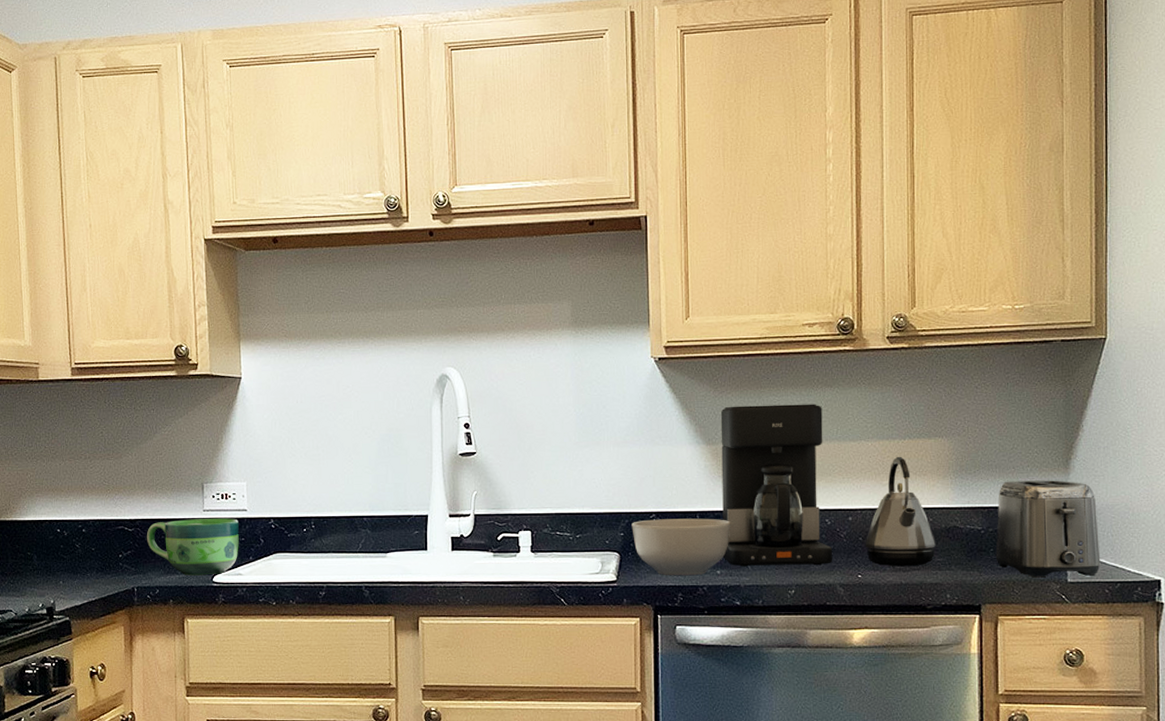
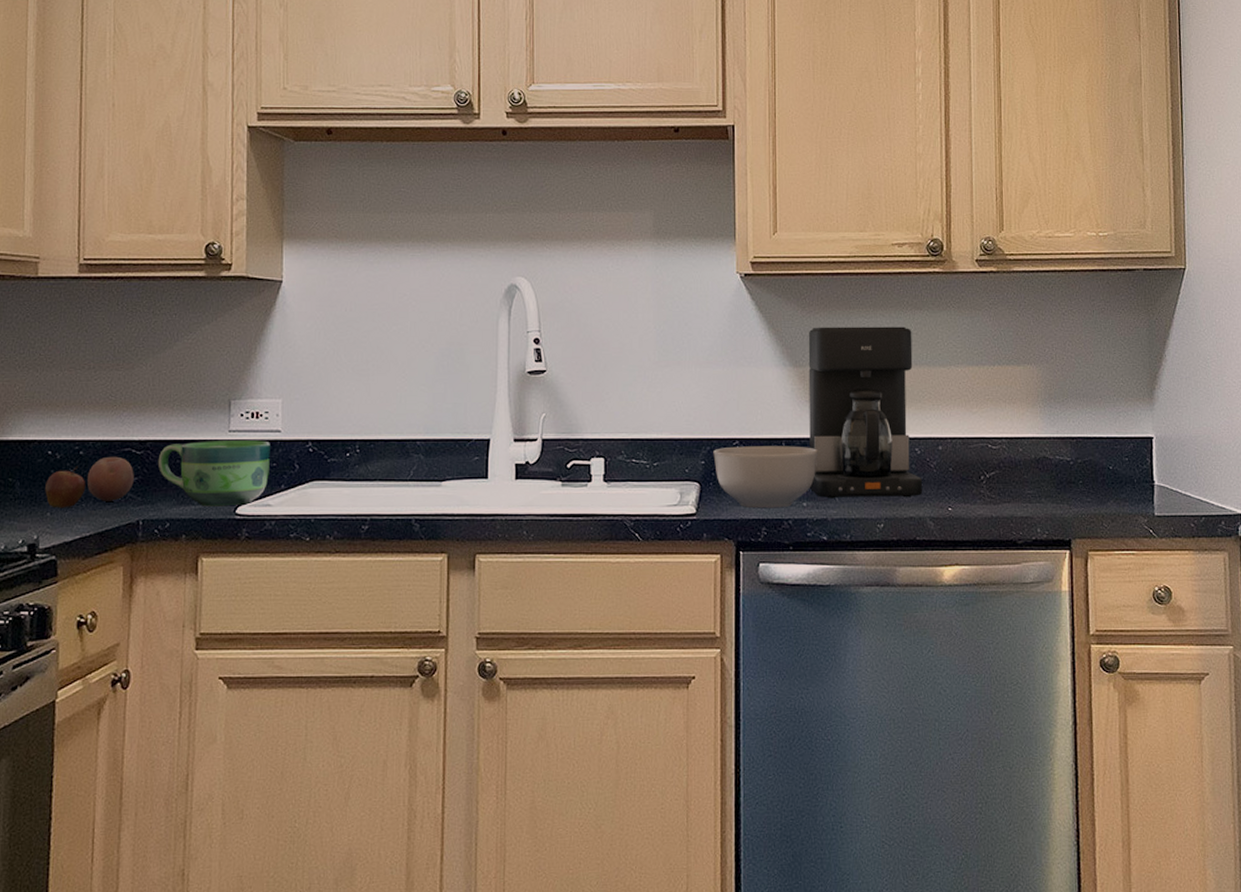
fruit: none [57,541,90,578] -> present [45,466,86,509]
fruit: none [91,533,128,571] -> present [87,456,134,501]
kettle: present [864,456,937,567] -> none [955,383,1027,499]
toaster: present [995,480,1101,578] -> none [1084,410,1186,511]

